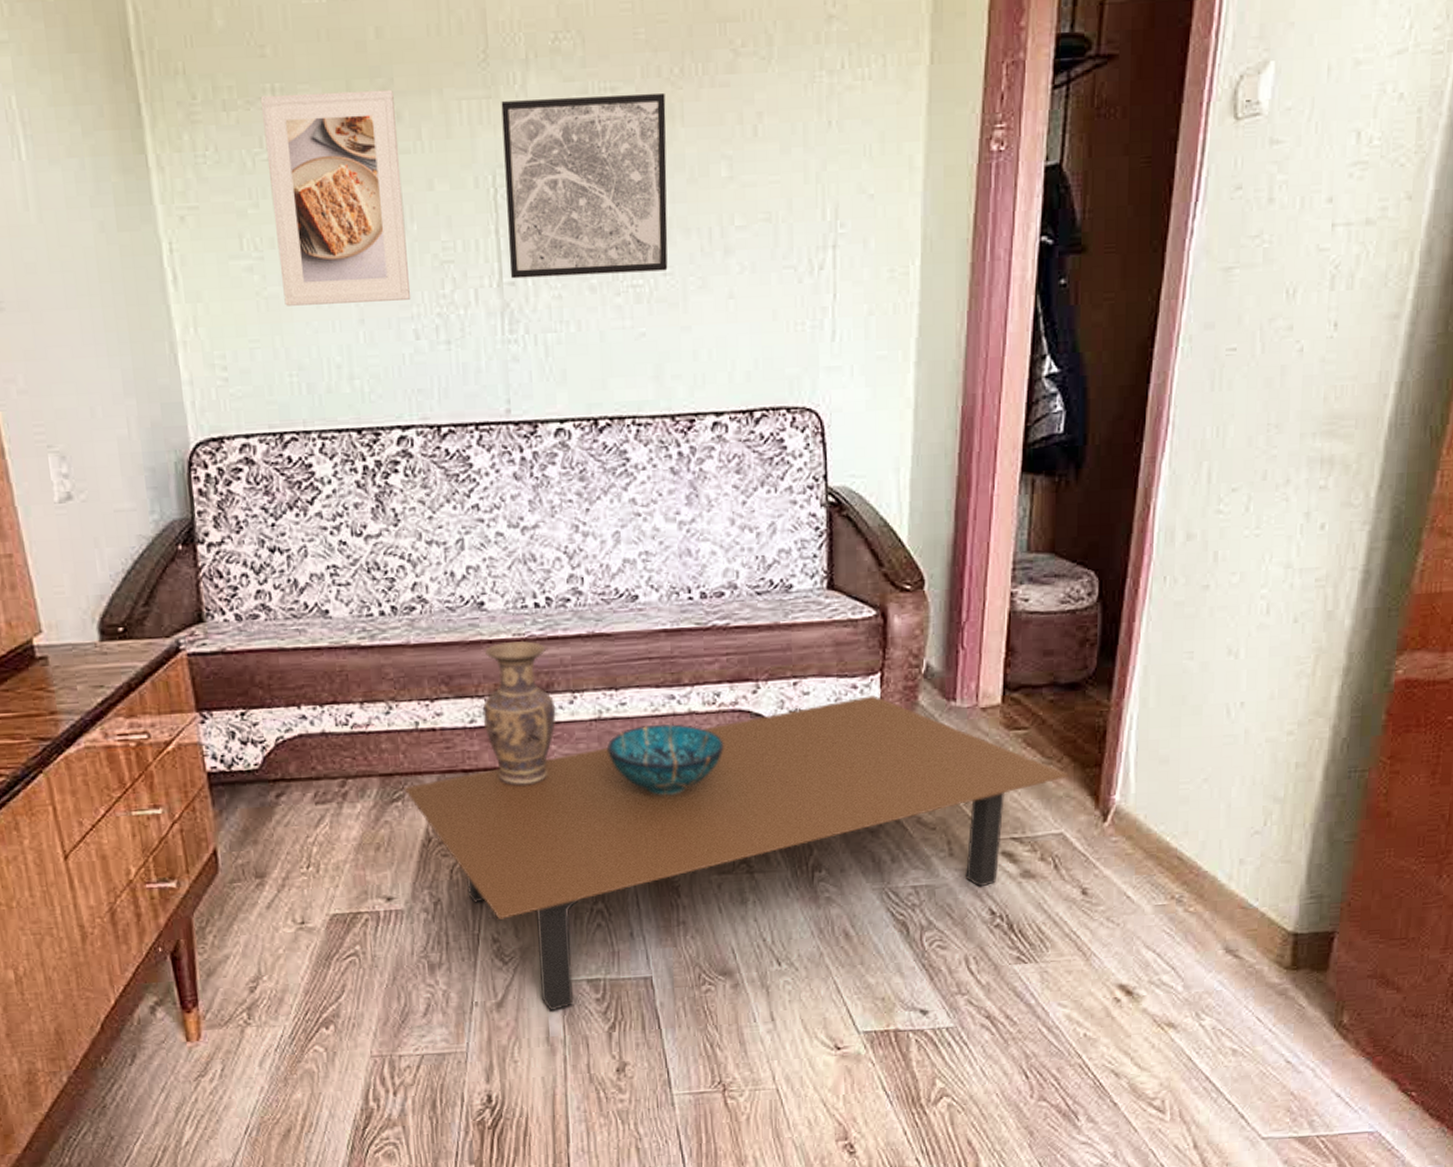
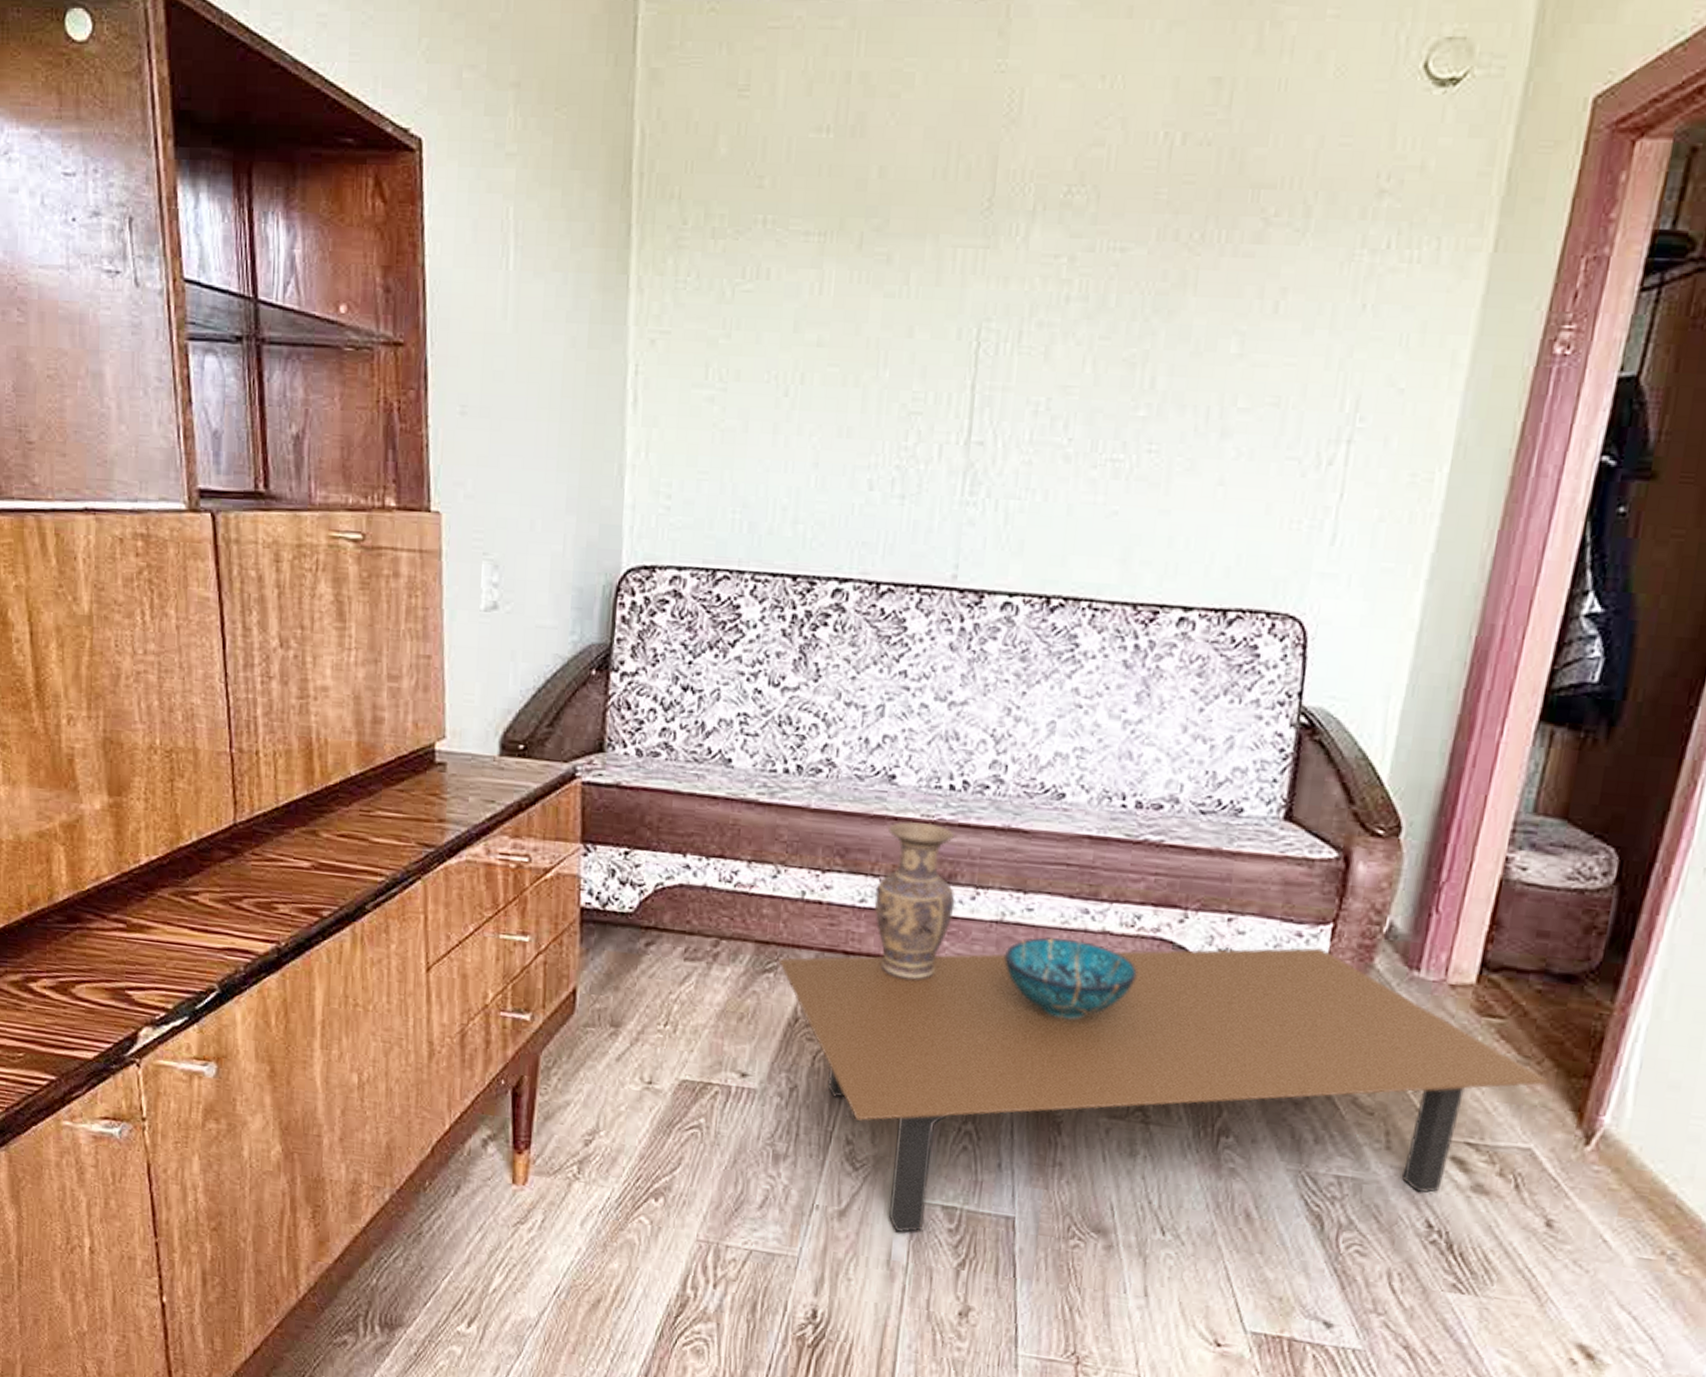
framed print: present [260,89,411,306] -> none [740,226,887,448]
wall art: present [501,94,668,279] -> none [979,253,1180,448]

